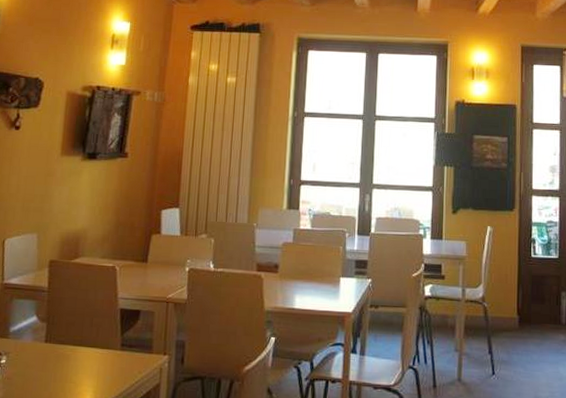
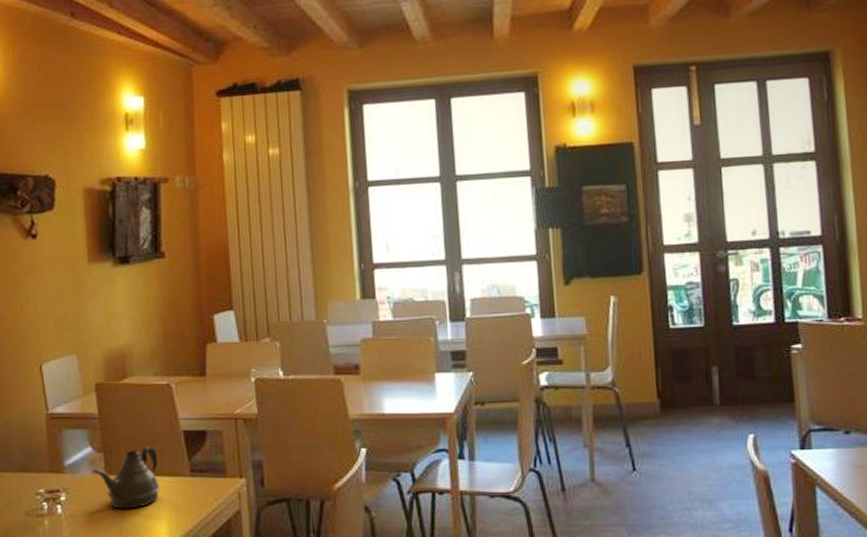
teapot: none [34,320,95,376] -> present [93,446,160,509]

